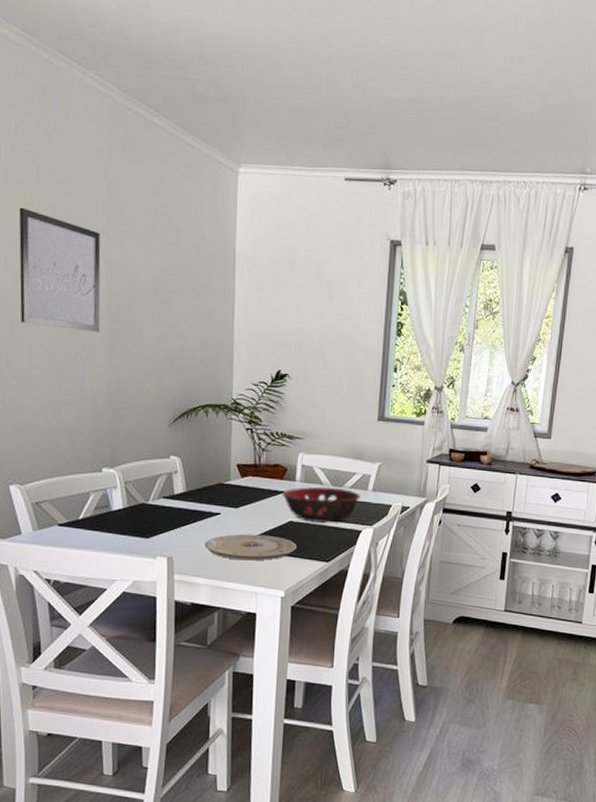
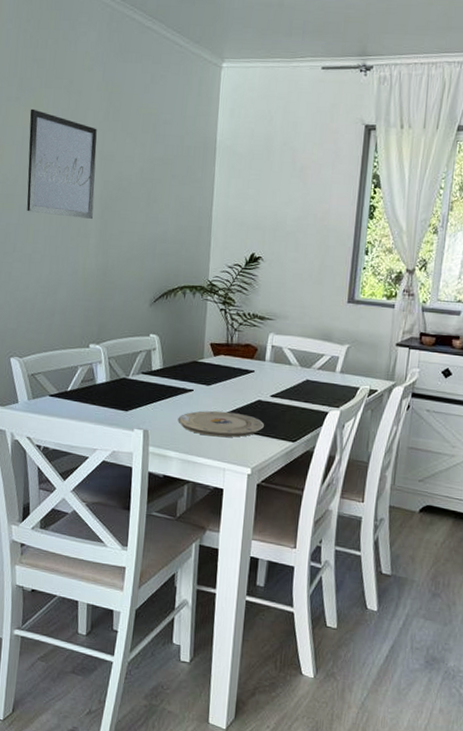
decorative bowl: present [282,486,361,522] -> none [252,367,328,403]

